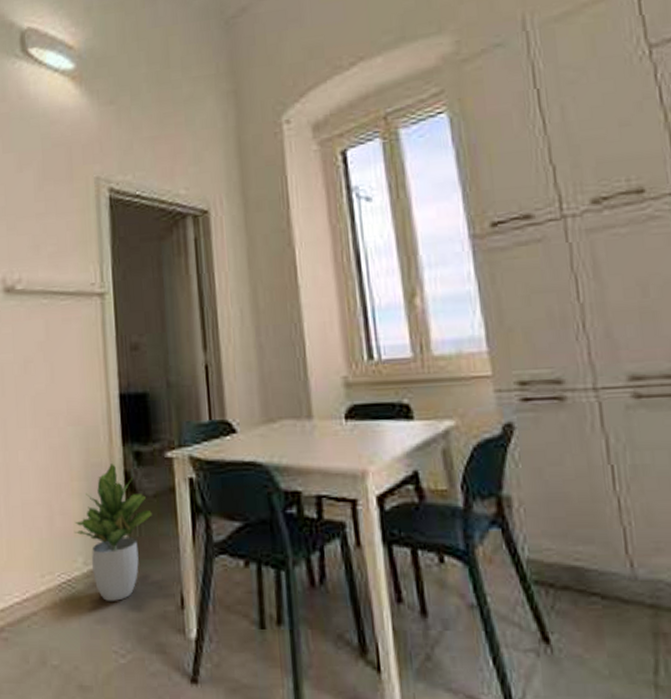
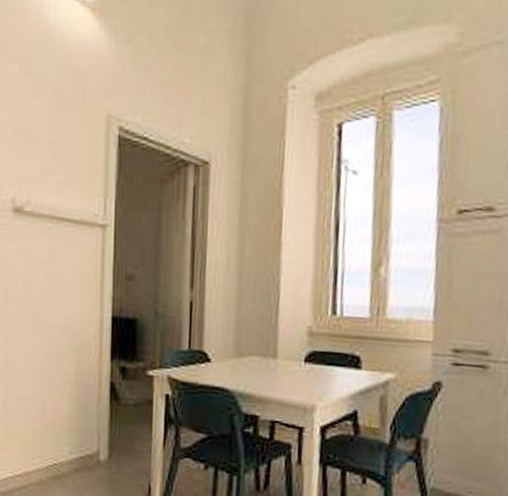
potted plant: present [74,464,152,601] -> none [64,375,131,485]

